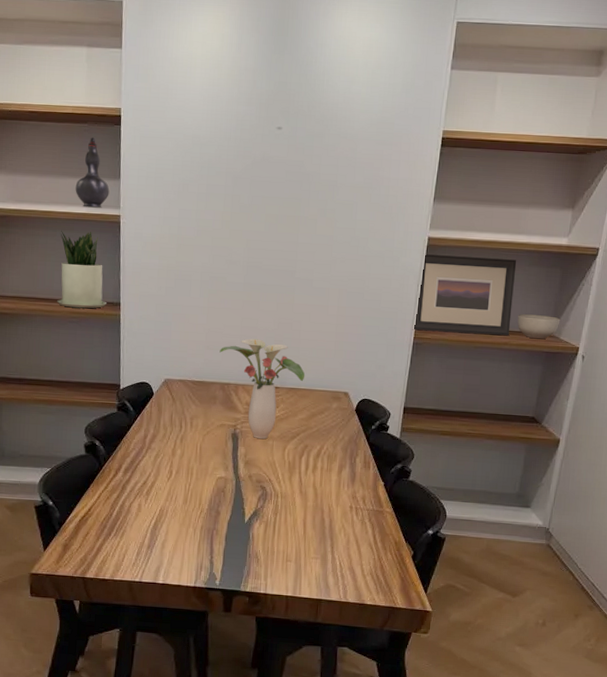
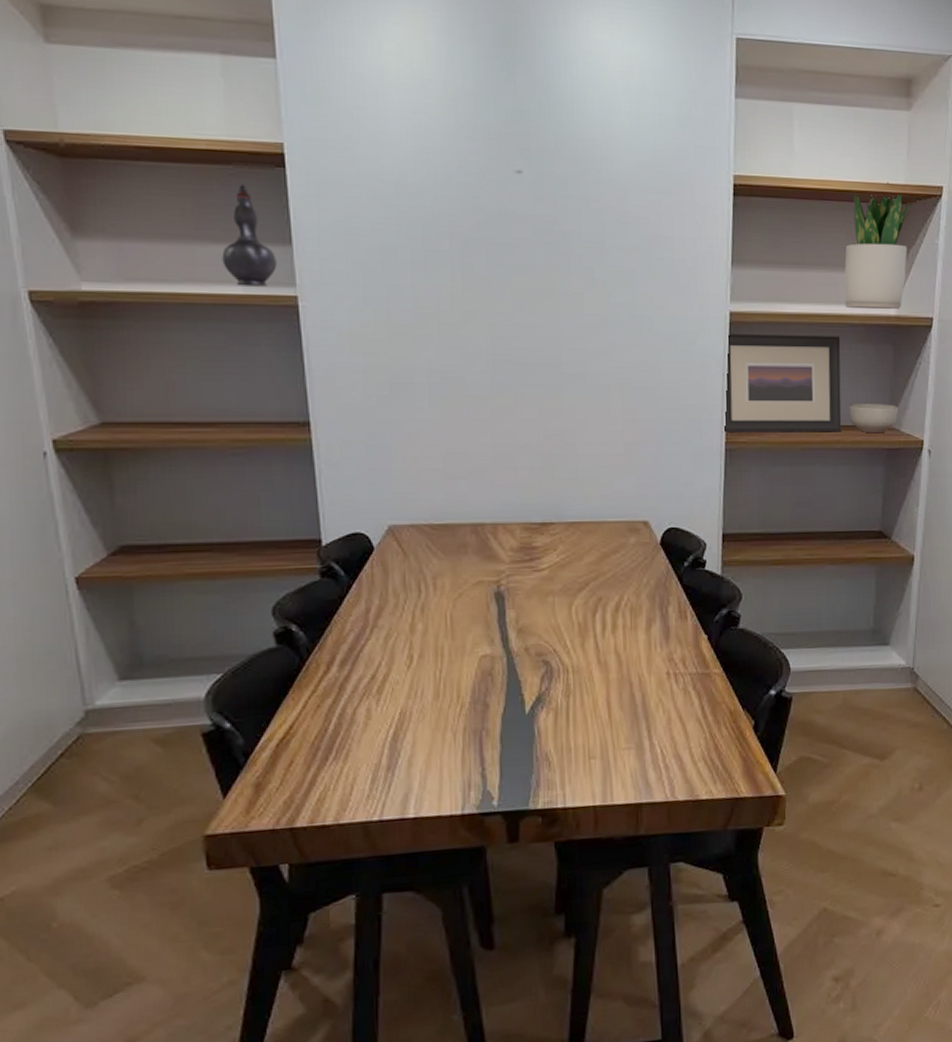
planter: present [57,231,108,309] -> none [205,321,290,434]
flower arrangement: present [220,338,305,439] -> none [465,459,589,595]
planter: none [523,135,589,240] -> present [844,181,909,309]

